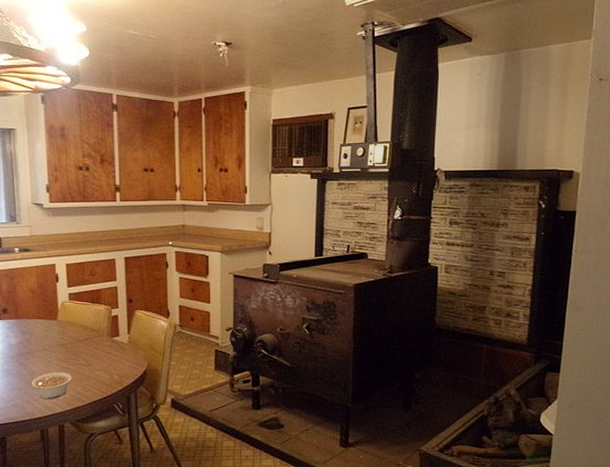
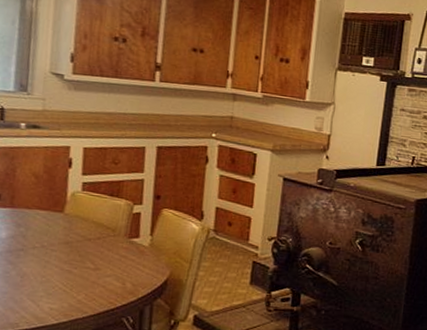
legume: present [31,372,72,400] -> none [19,275,74,308]

